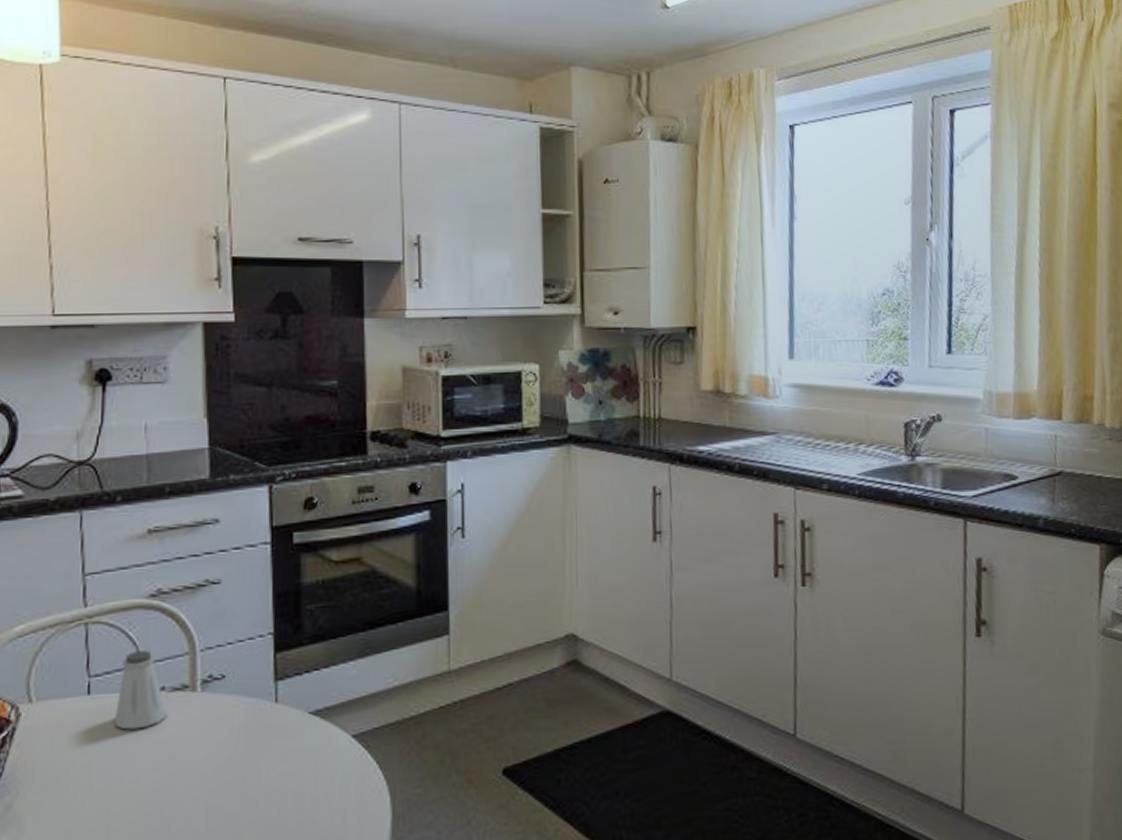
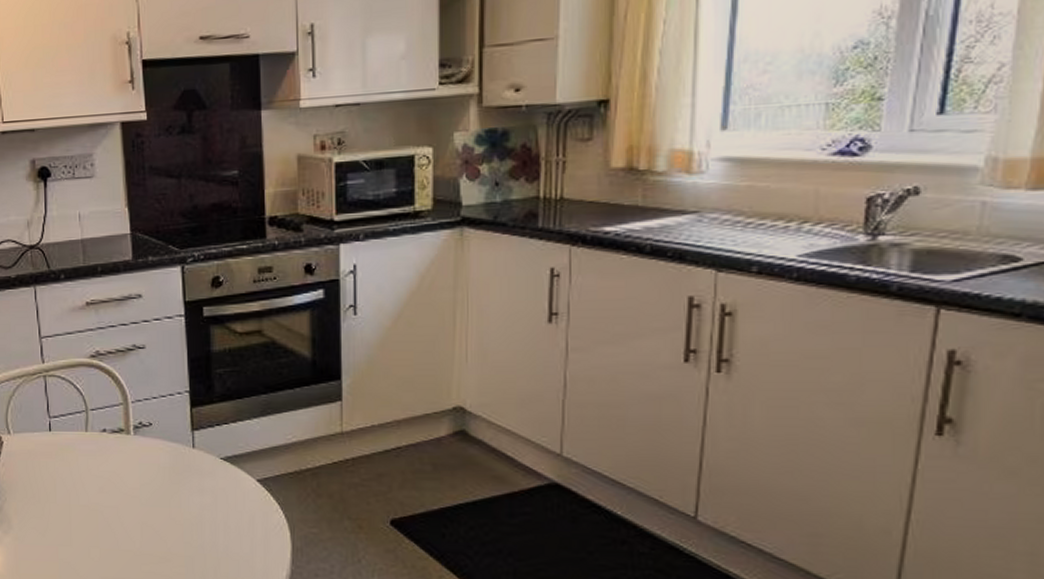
saltshaker: present [115,650,166,730] -> none [70,400,108,461]

